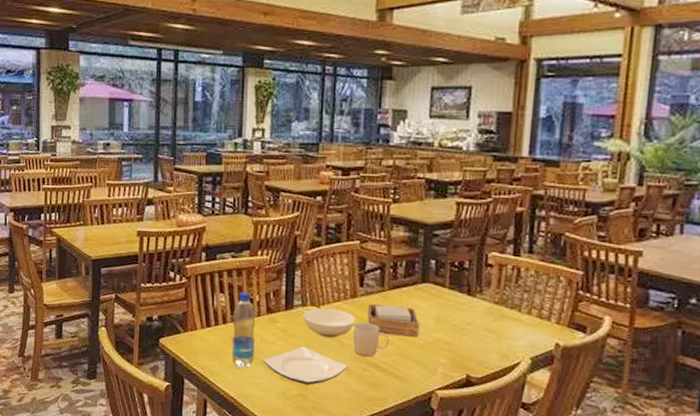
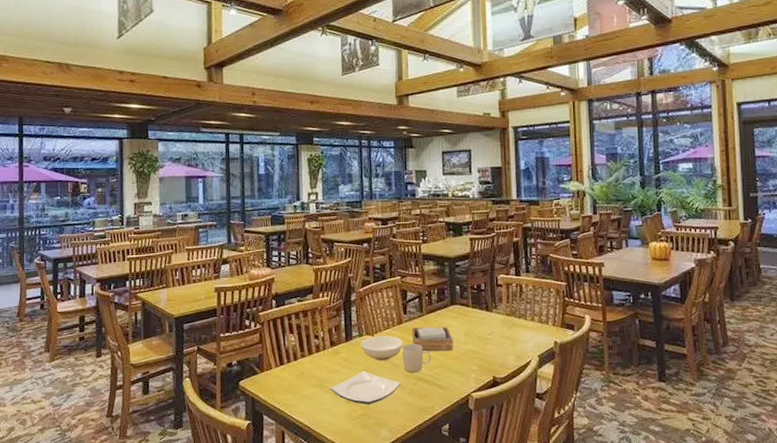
bottle: present [231,291,256,369] -> none [302,330,323,399]

